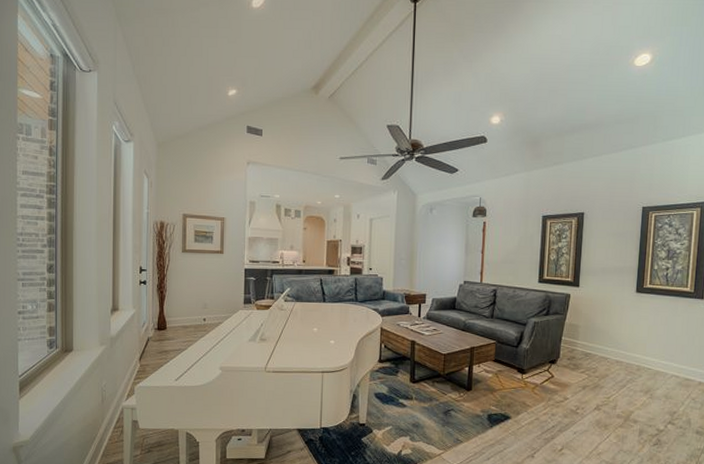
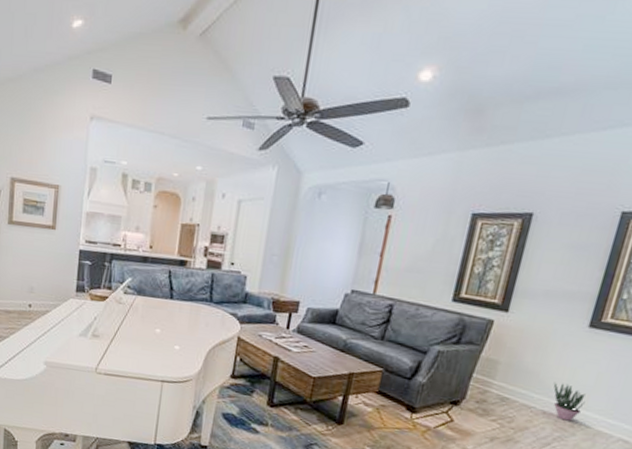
potted plant: none [620,336,644,366] -> present [553,382,586,421]

